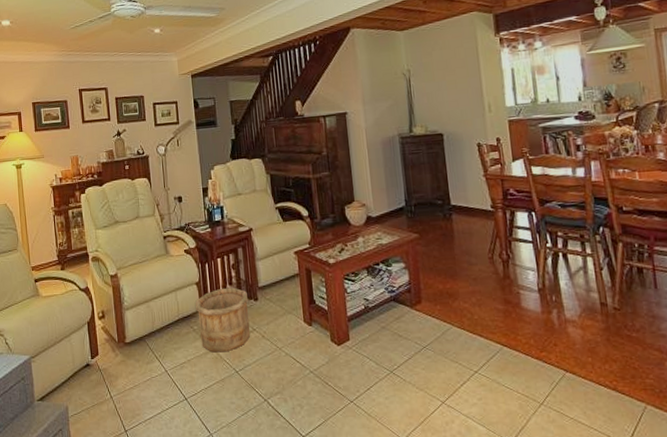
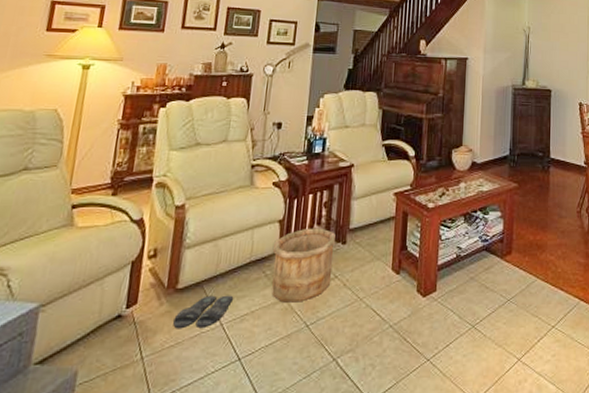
slippers: none [128,347,171,375] -> present [173,295,233,329]

